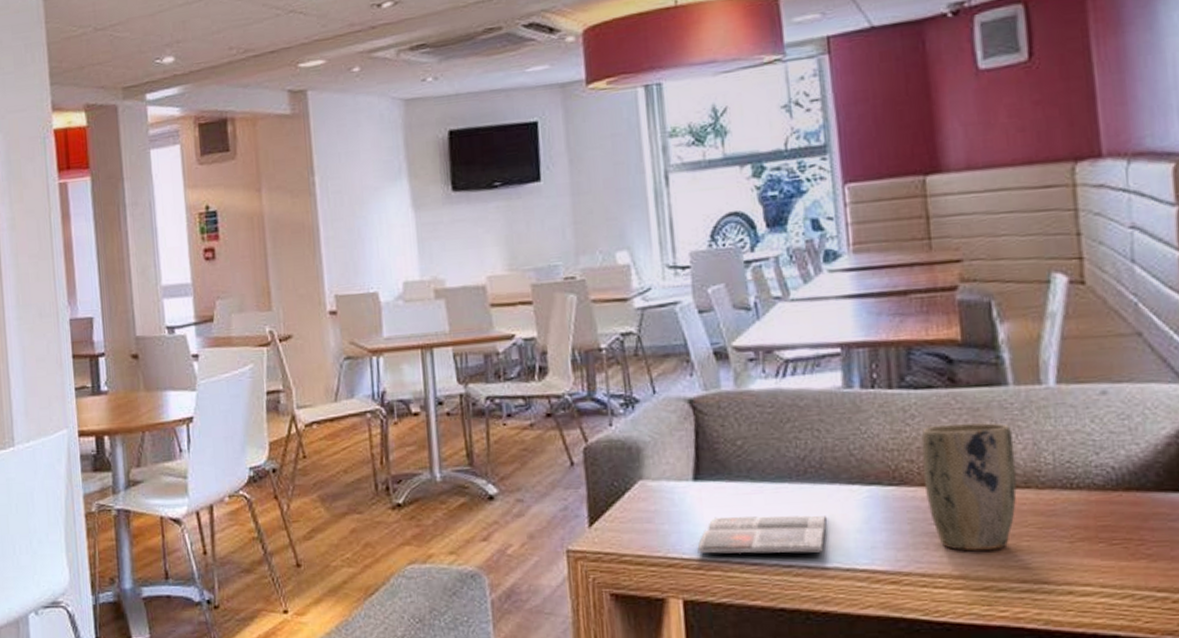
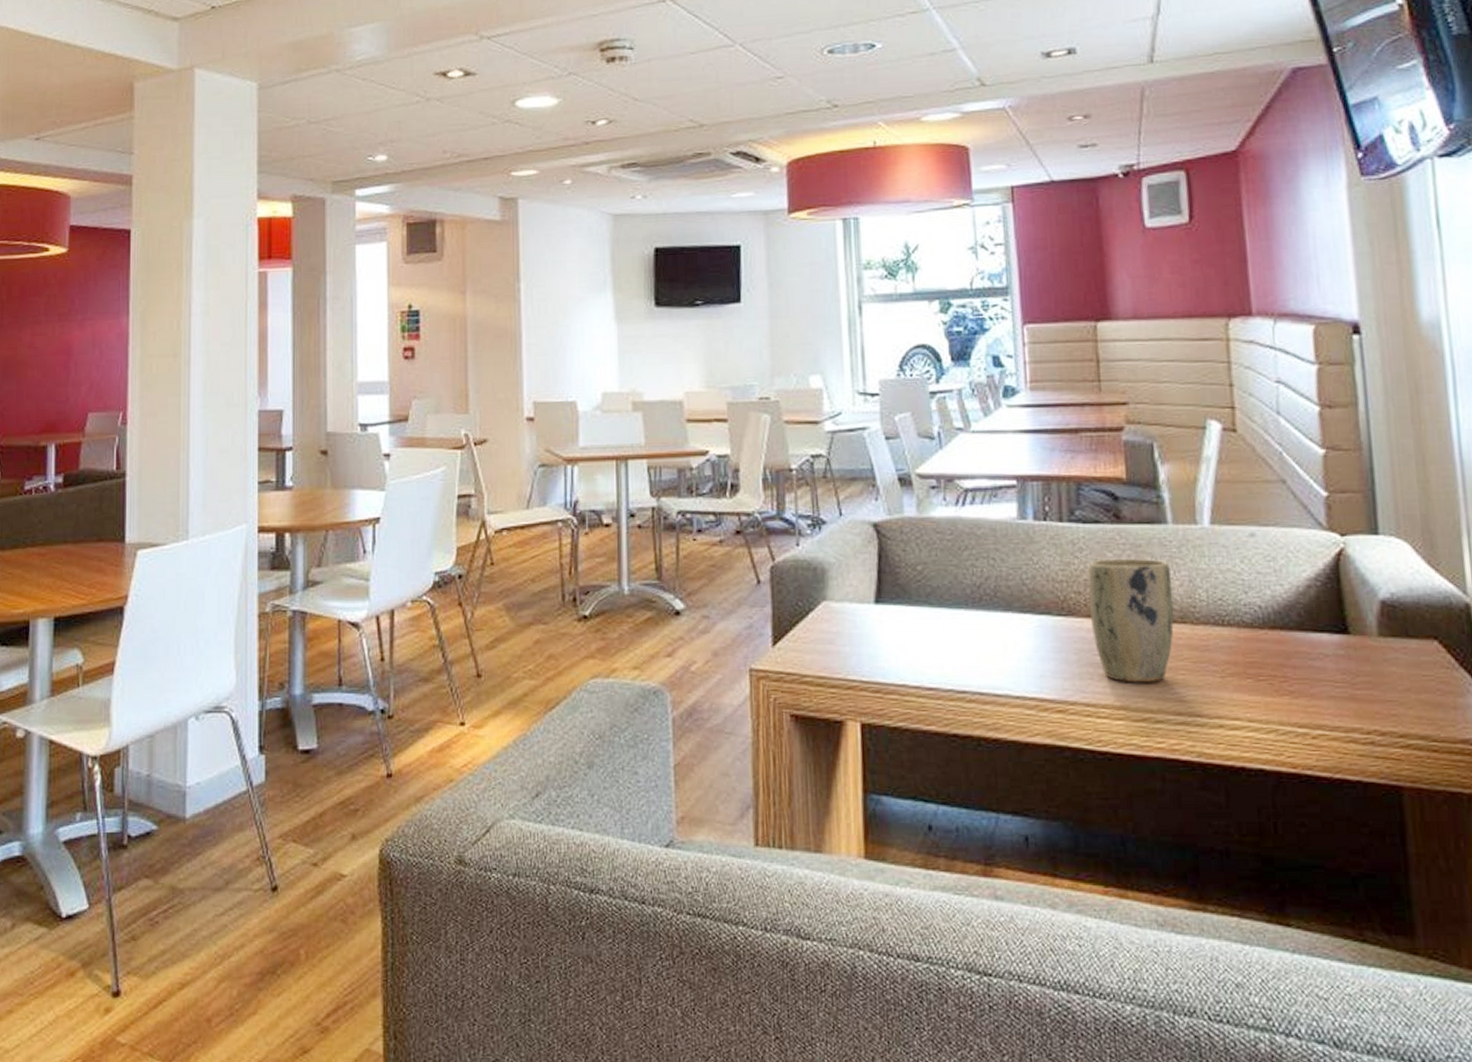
magazine: present [697,514,827,554] -> none [876,640,999,679]

